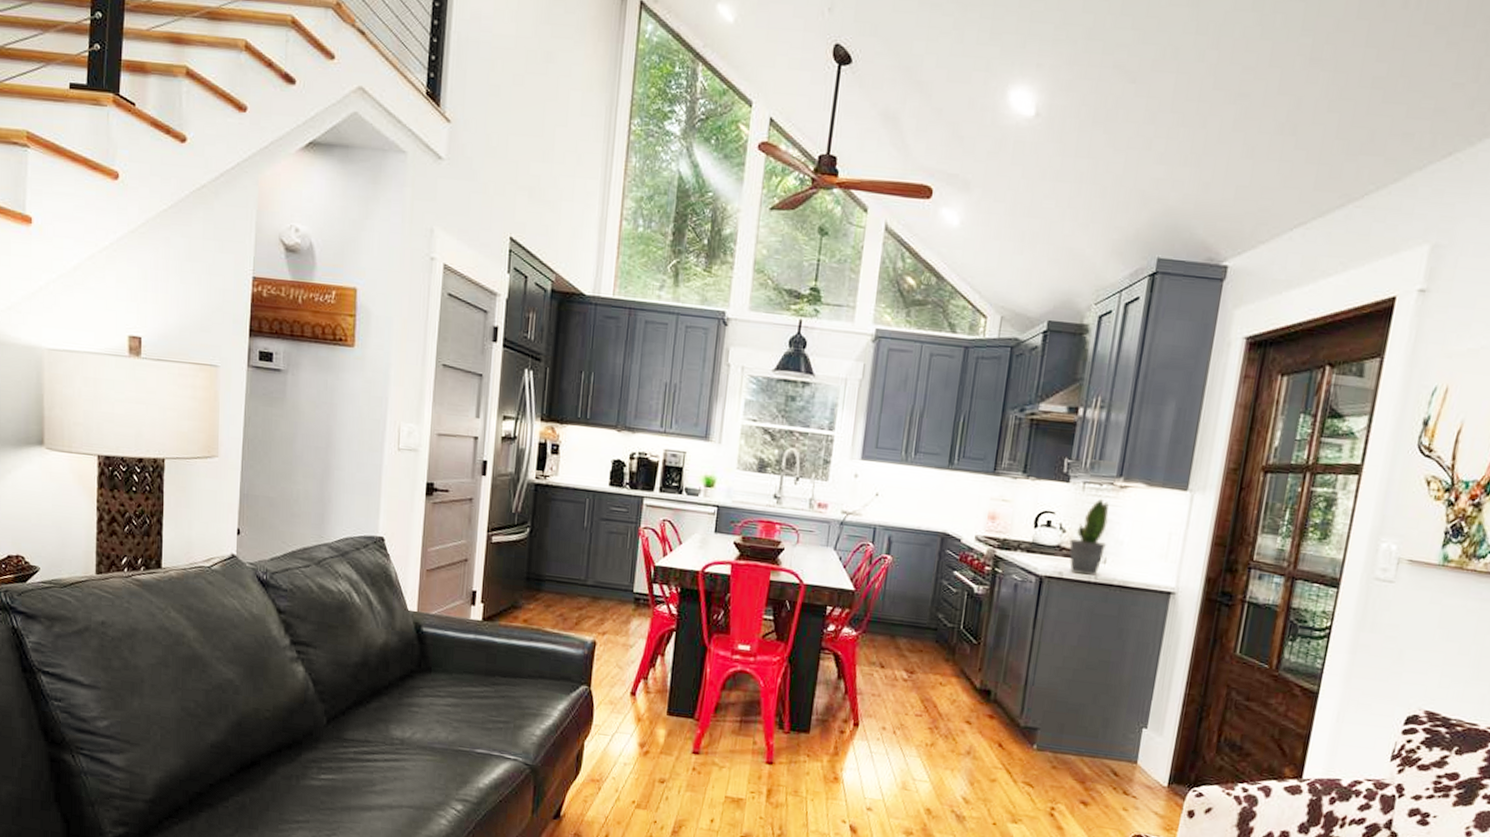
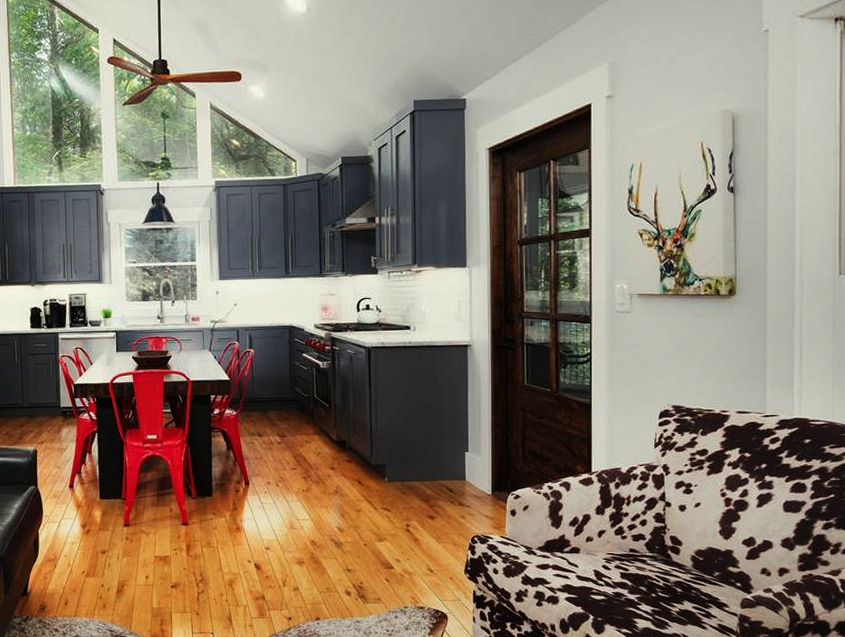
potted plant: present [1069,498,1109,576] -> none [386,282,414,342]

